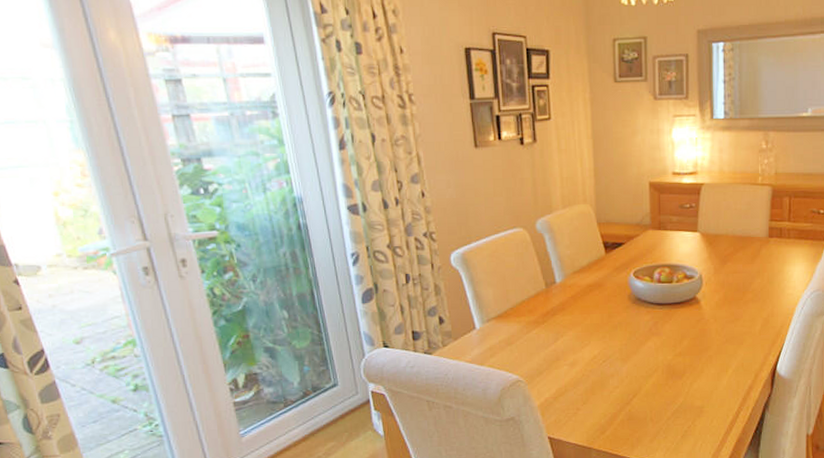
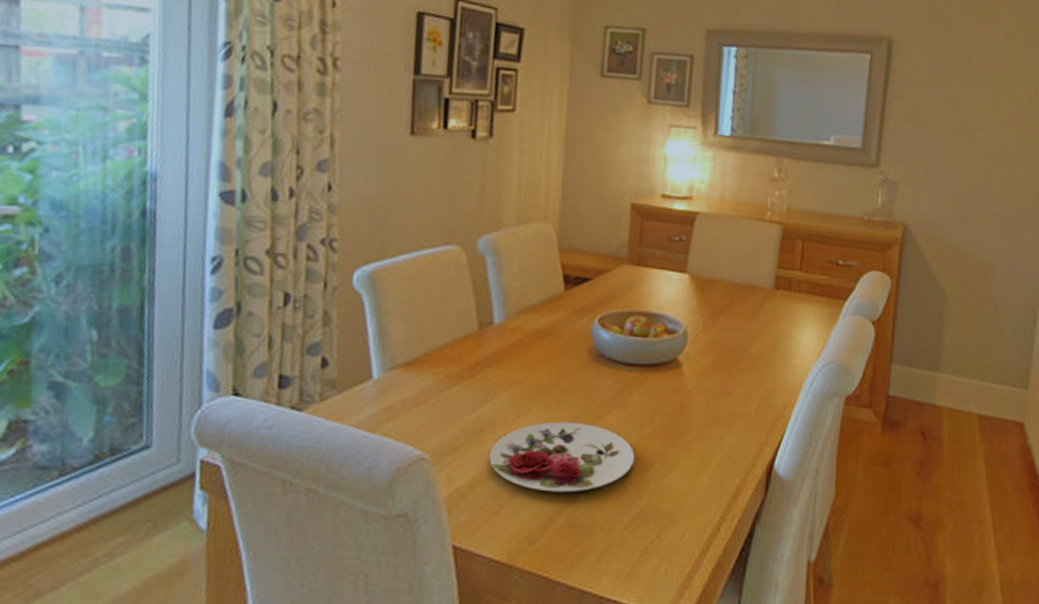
plate: none [565,348,670,398] -> present [489,421,635,493]

